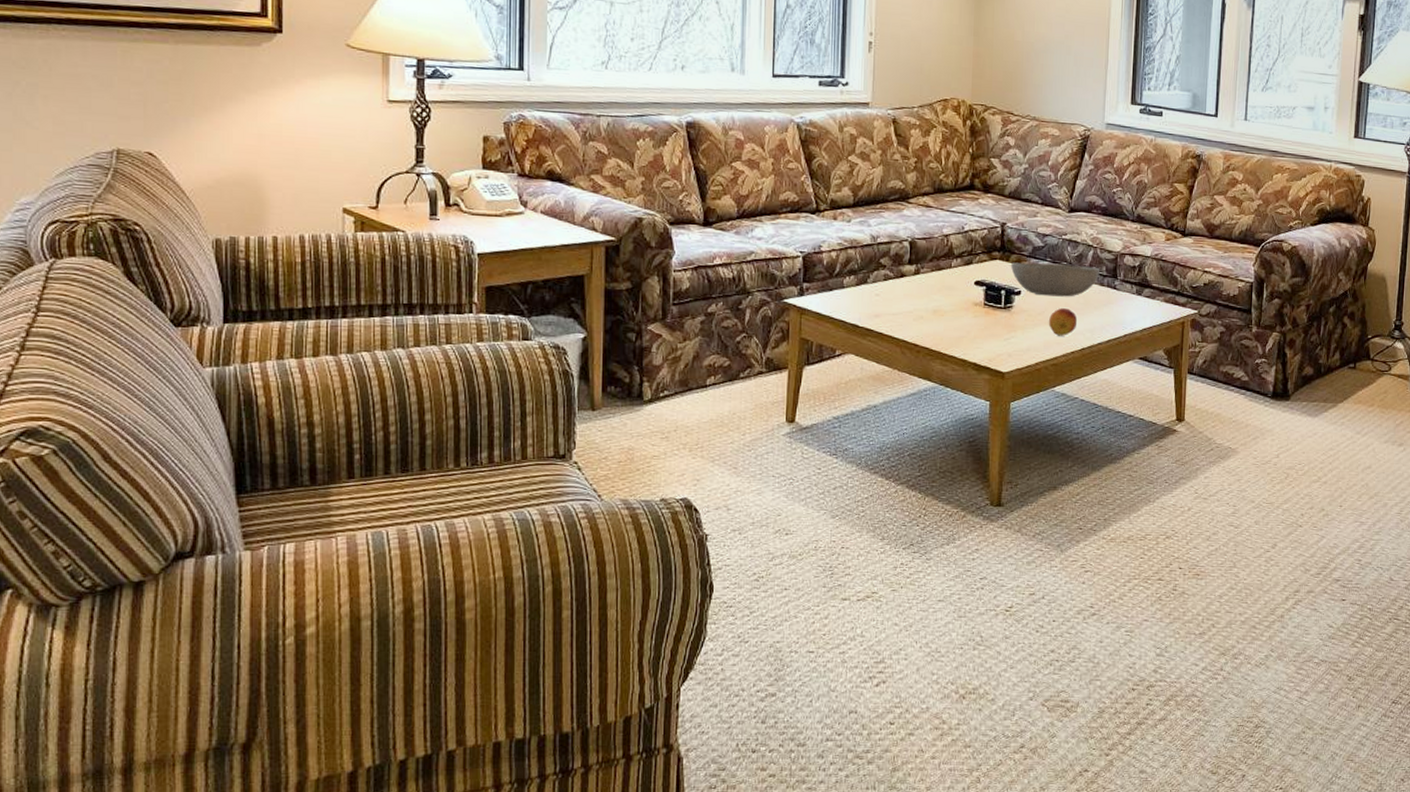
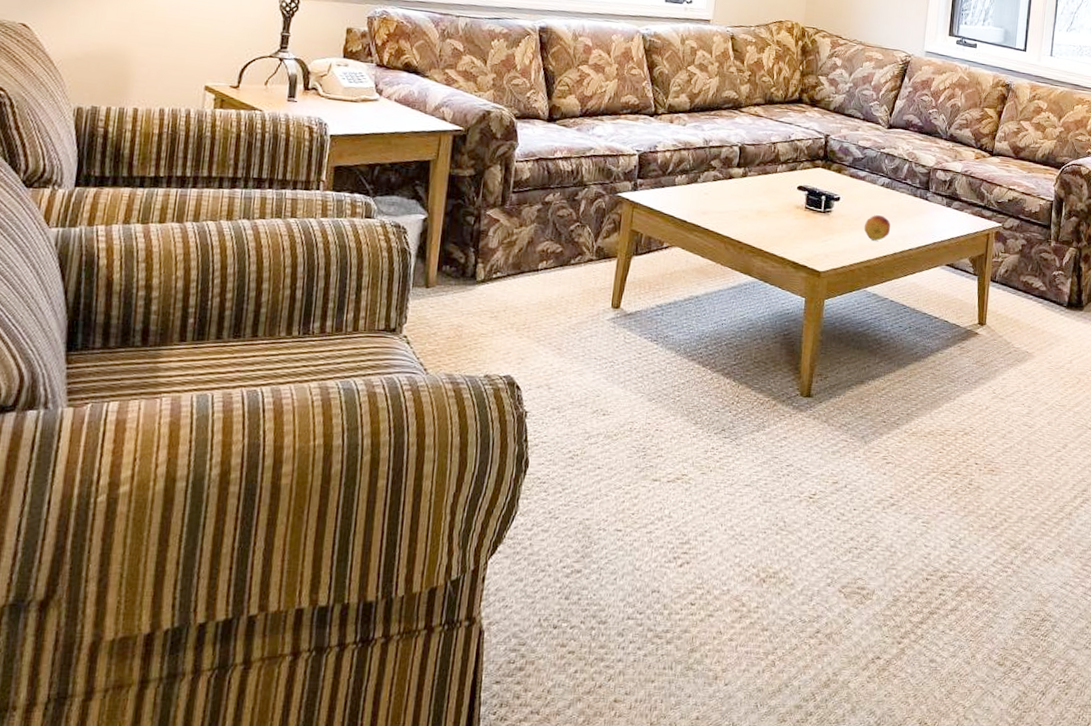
bowl: present [1010,262,1100,297] -> none [831,170,914,205]

